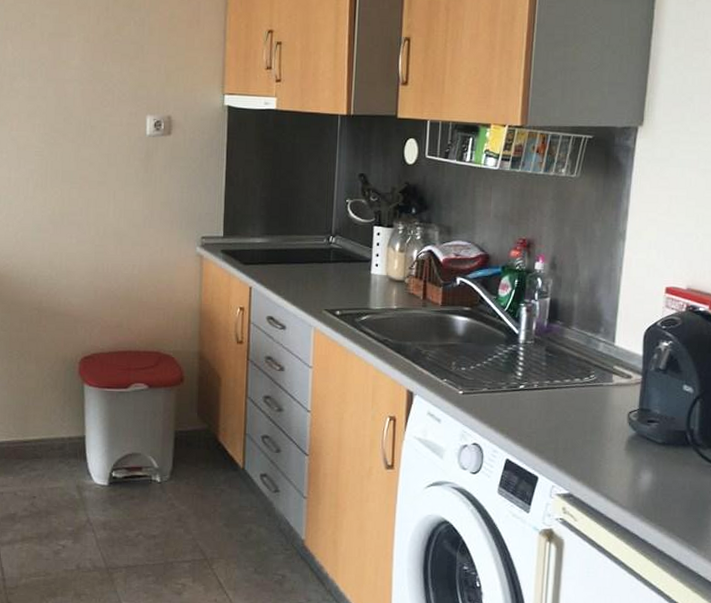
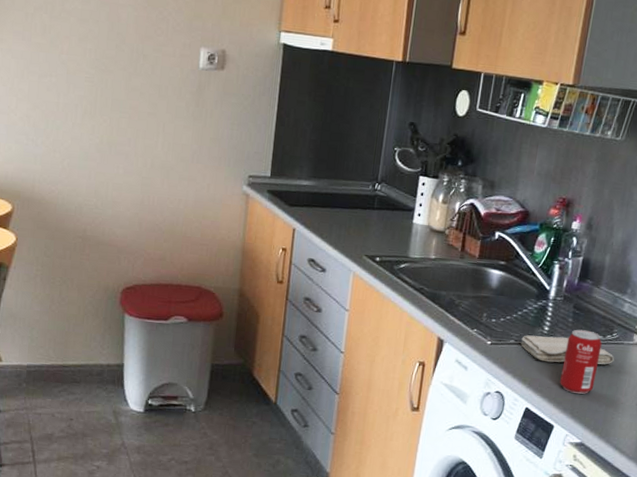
washcloth: none [494,382,595,410] -> present [520,335,615,365]
beverage can: none [540,373,580,441] -> present [560,329,602,394]

